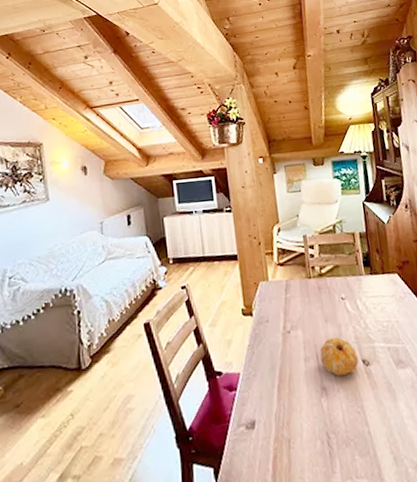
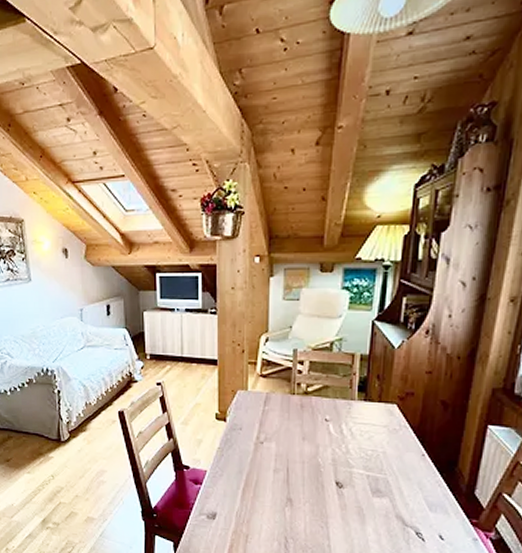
fruit: present [319,337,359,376] -> none [291,455,332,493]

